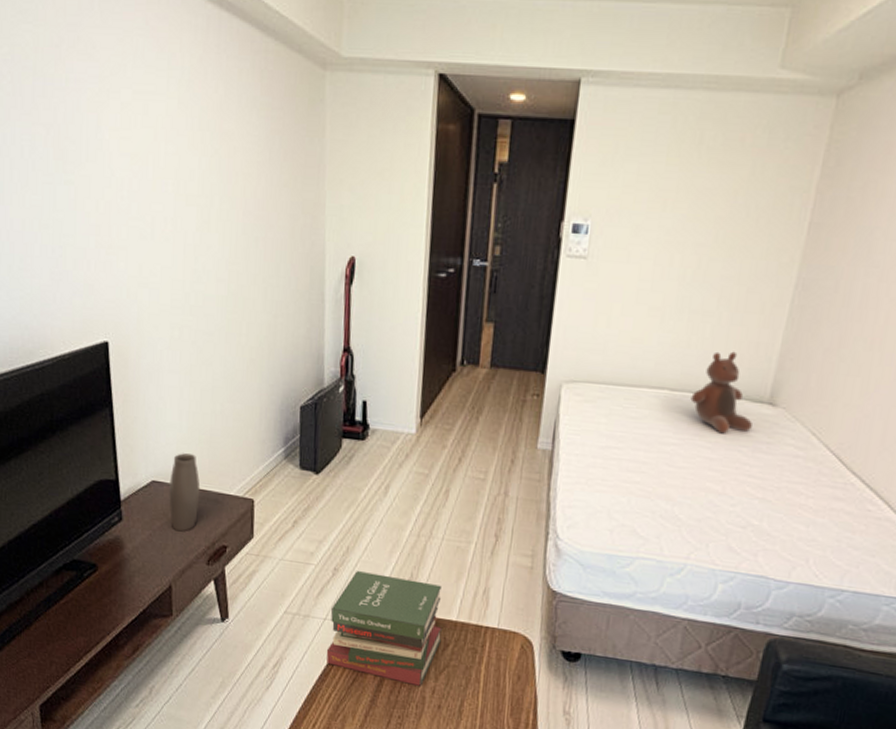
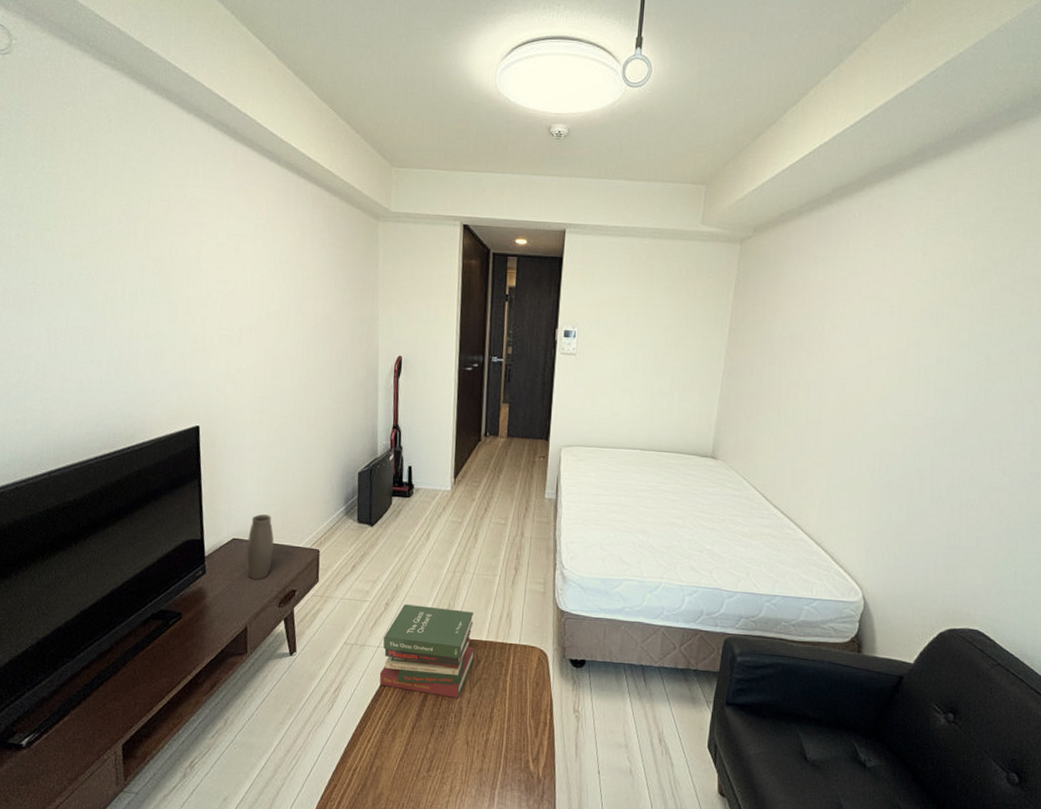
stuffed bear: present [690,351,752,434] -> none [656,420,701,481]

